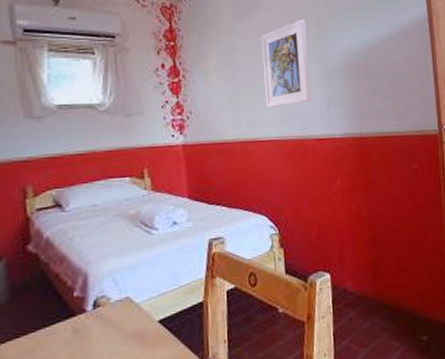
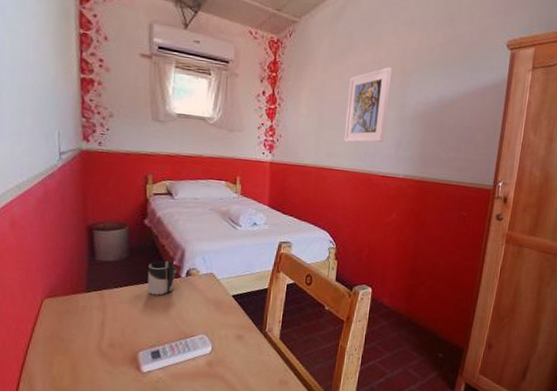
cup: none [40,292,80,344] -> present [147,260,177,296]

